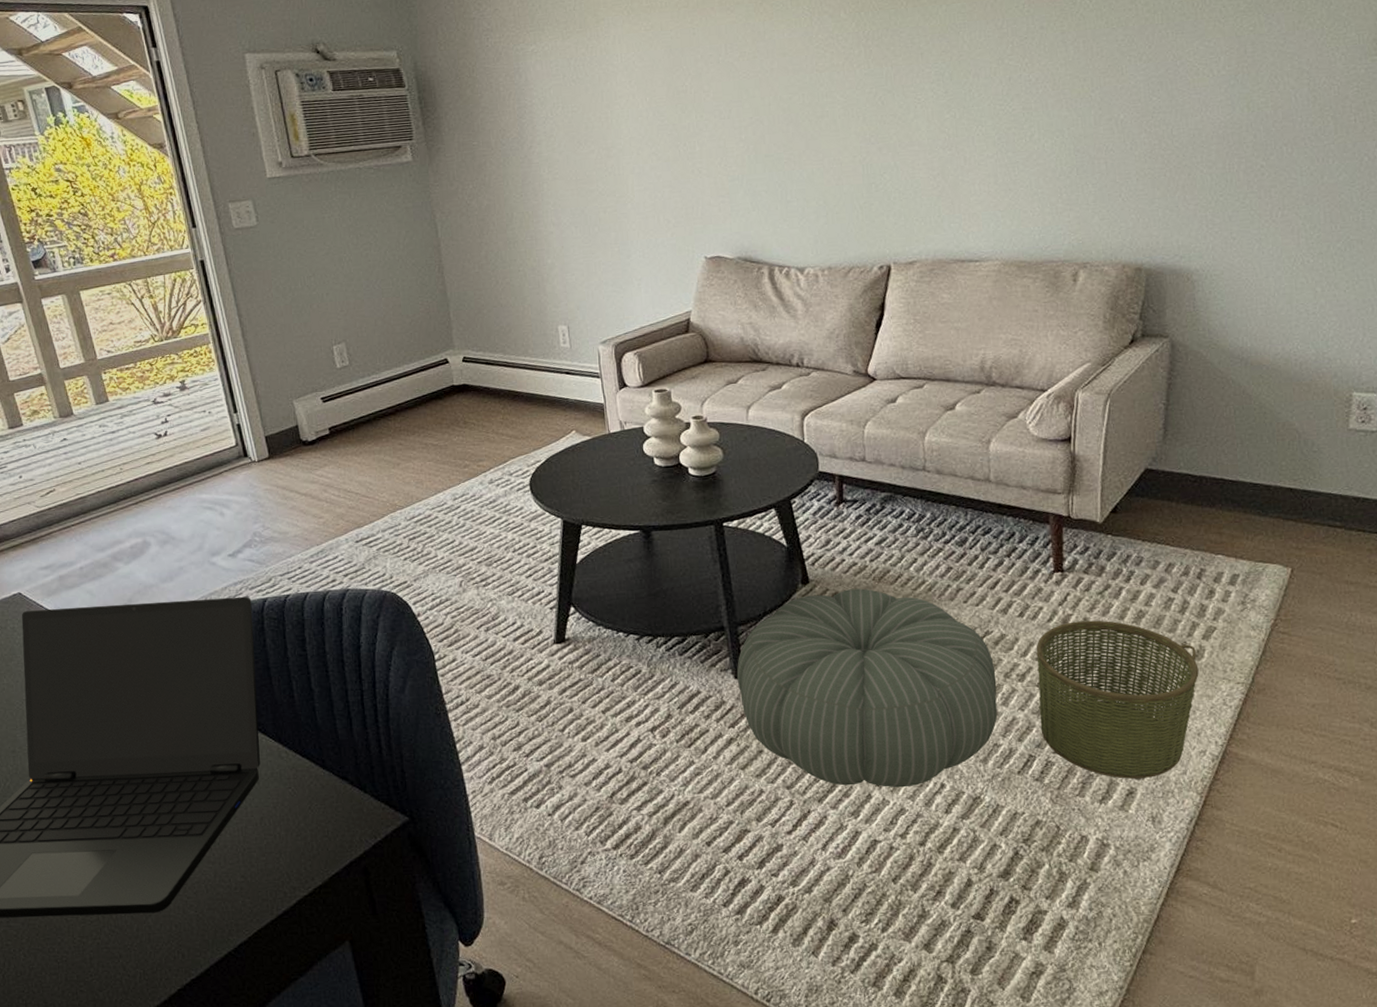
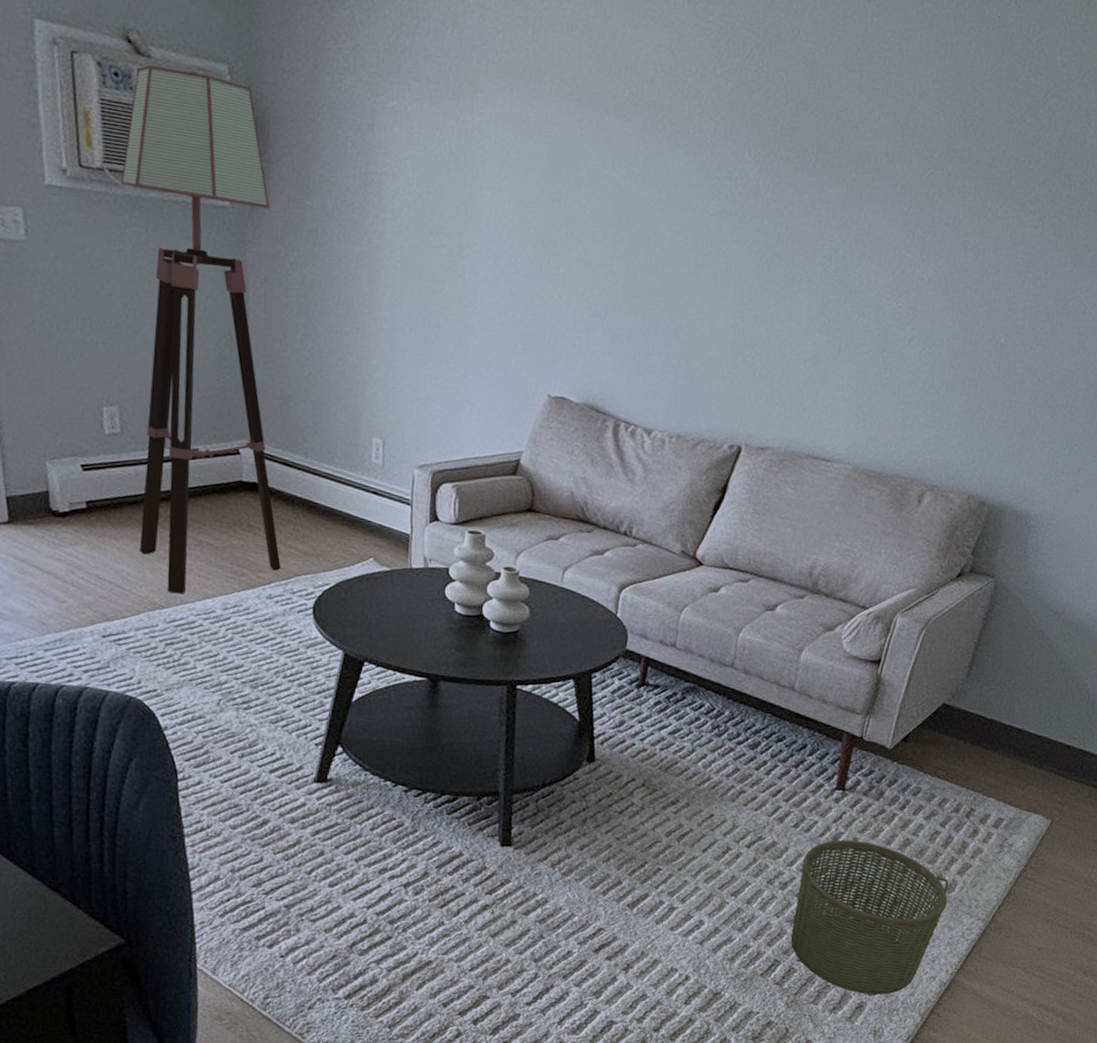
floor lamp: none [324,62,497,494] -> present [121,64,281,594]
pouf: present [736,588,998,788] -> none [502,774,761,975]

